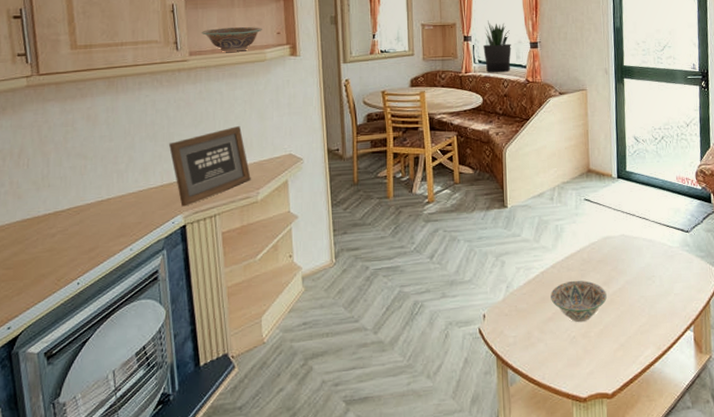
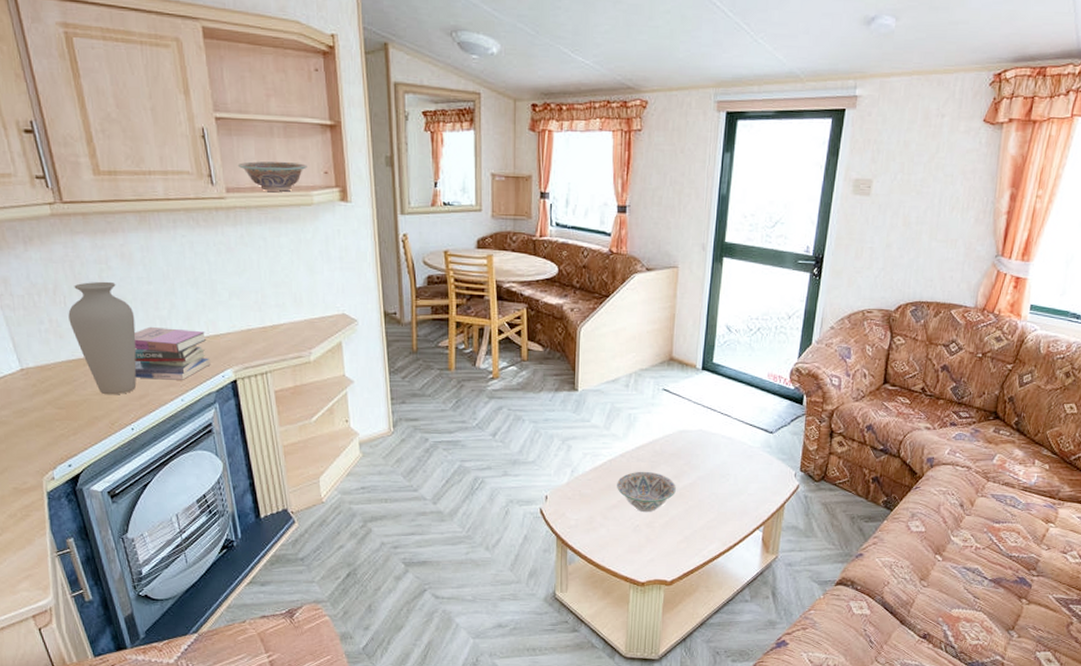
vase: none [29,142,93,251] -> present [68,281,137,395]
books: none [87,180,162,231] -> present [134,326,211,380]
picture frame: present [168,125,251,207] -> none [211,277,302,361]
planter: present [483,20,512,73] -> none [562,174,595,240]

